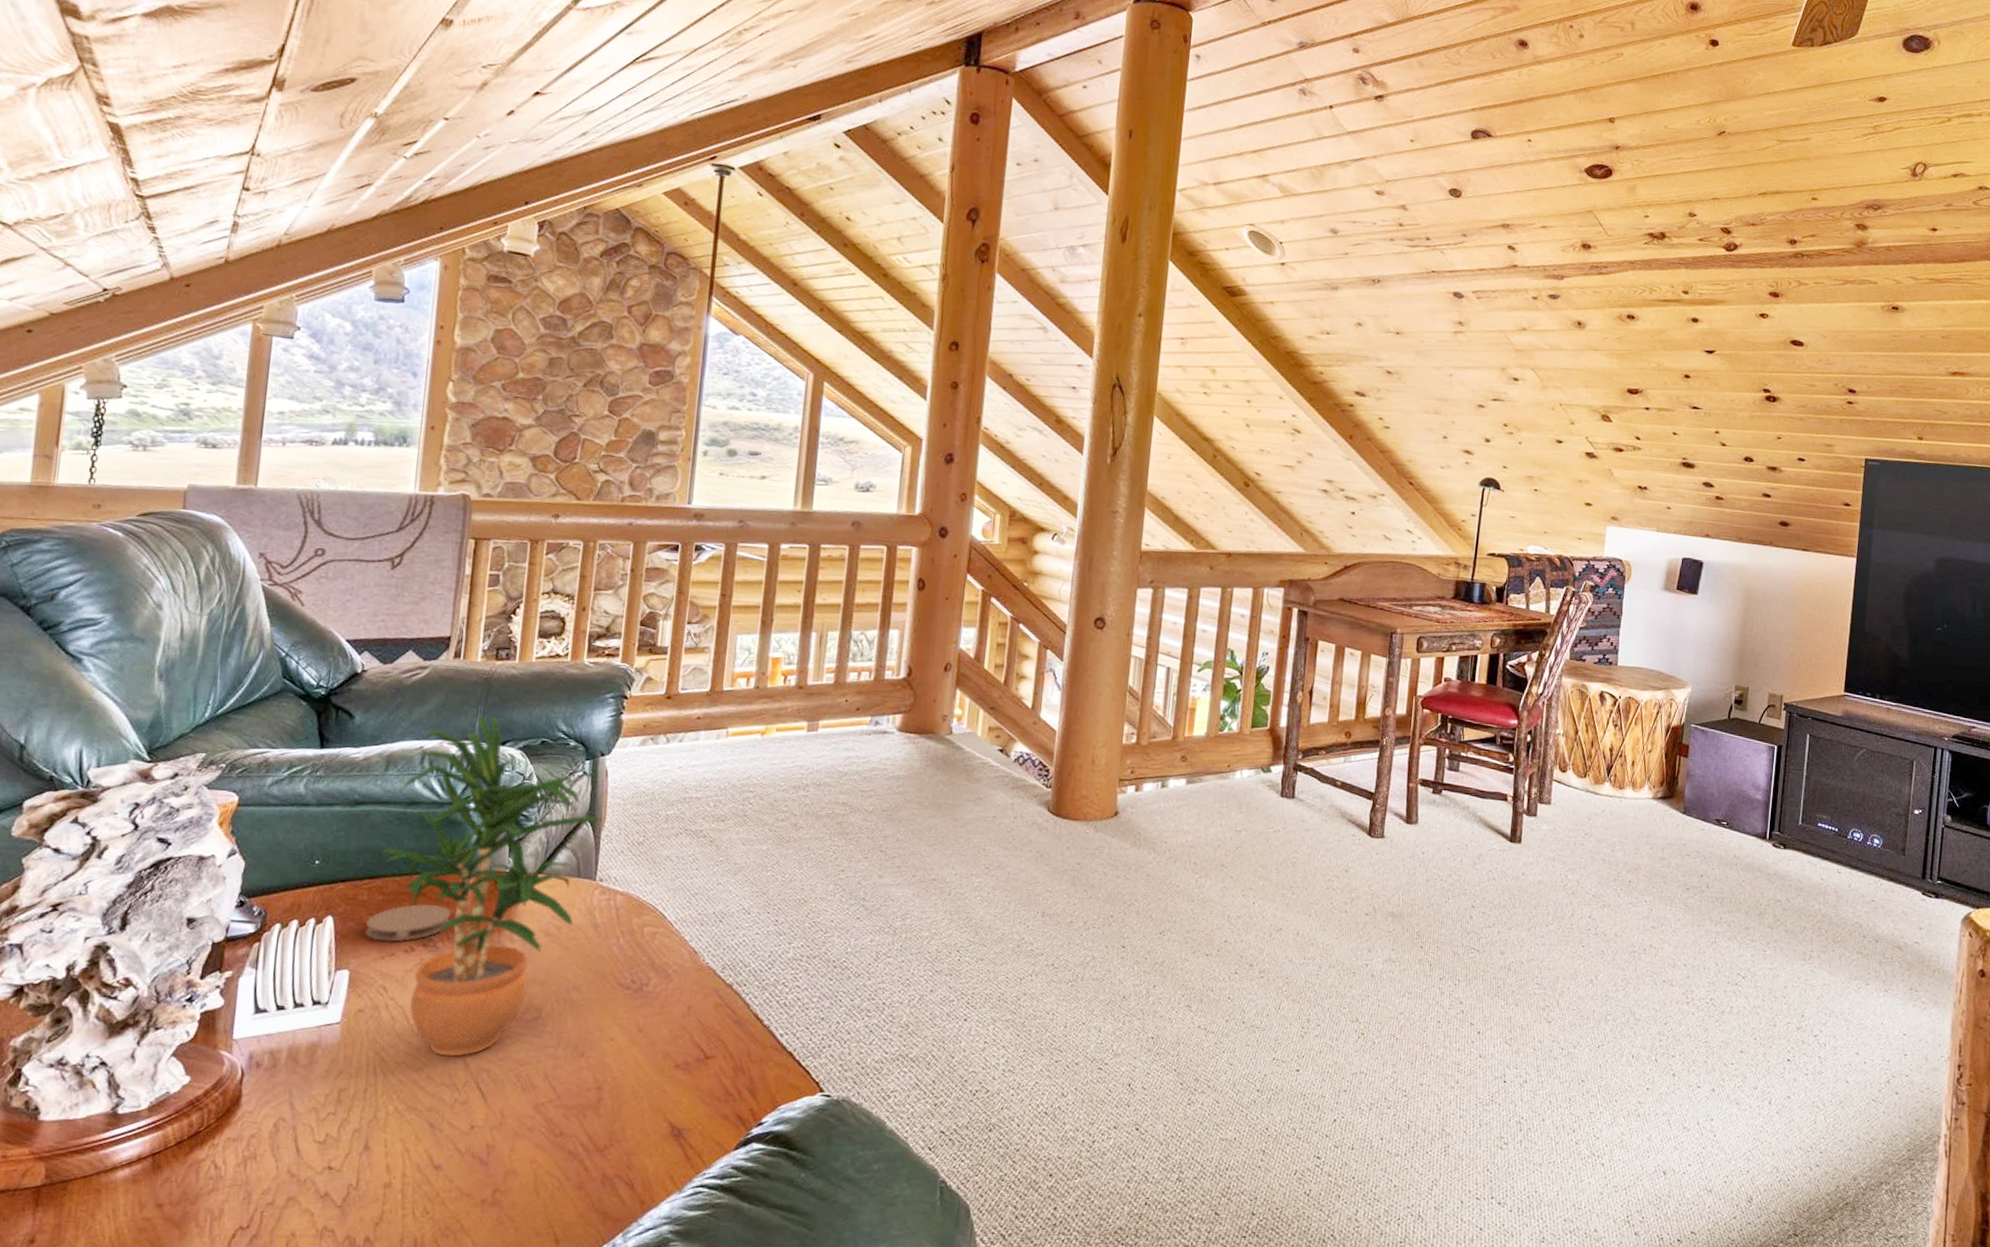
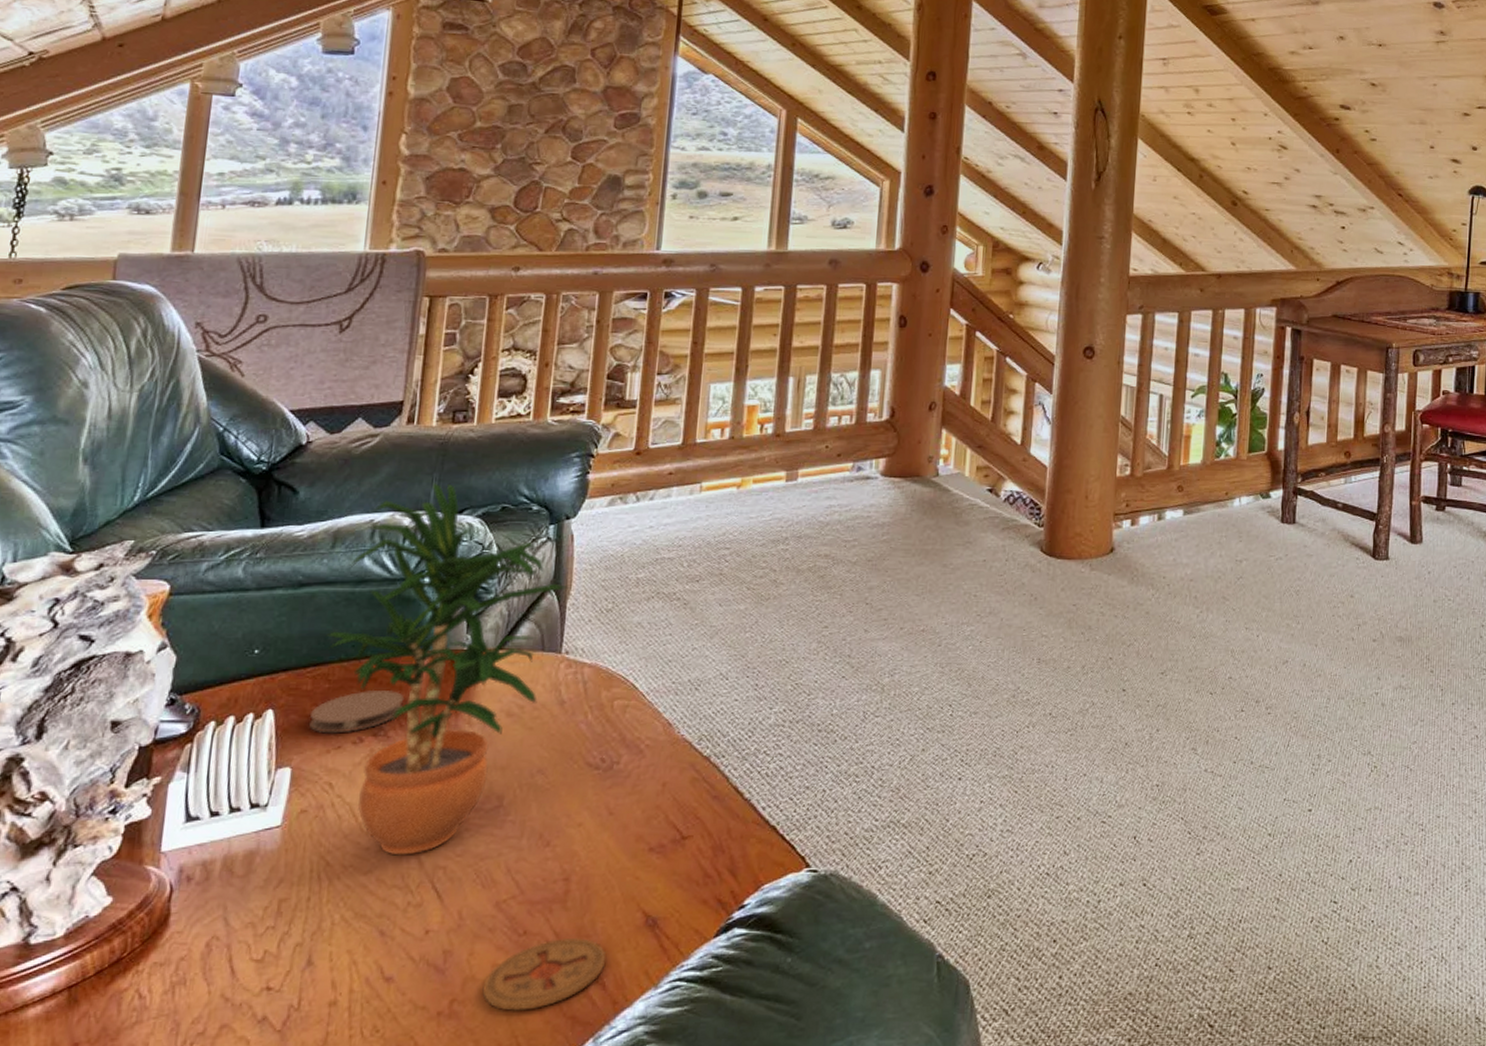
coaster: none [522,1141,635,1204] -> present [482,937,607,1011]

